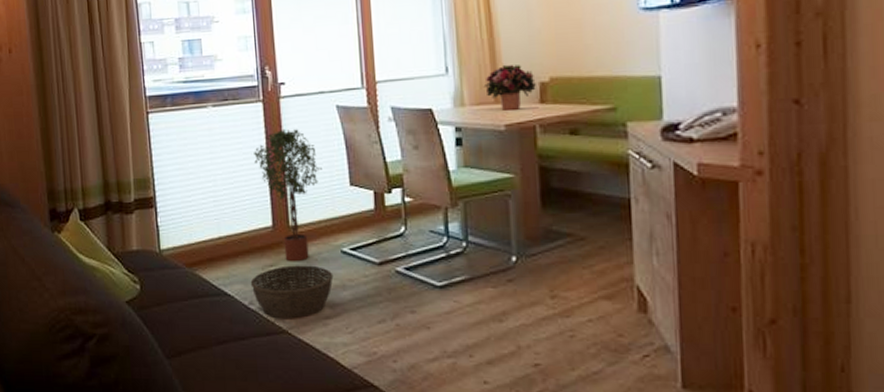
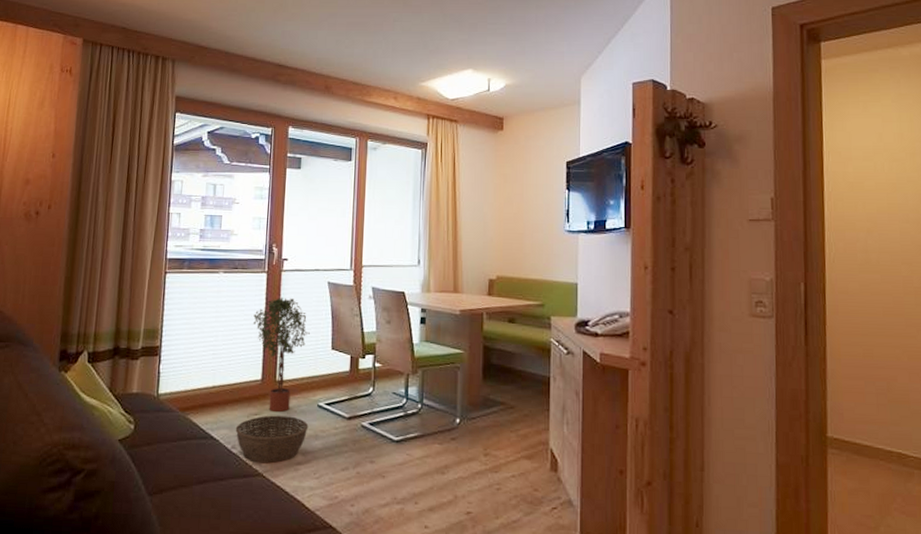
bouquet: present [483,64,536,112] -> none [446,262,486,300]

